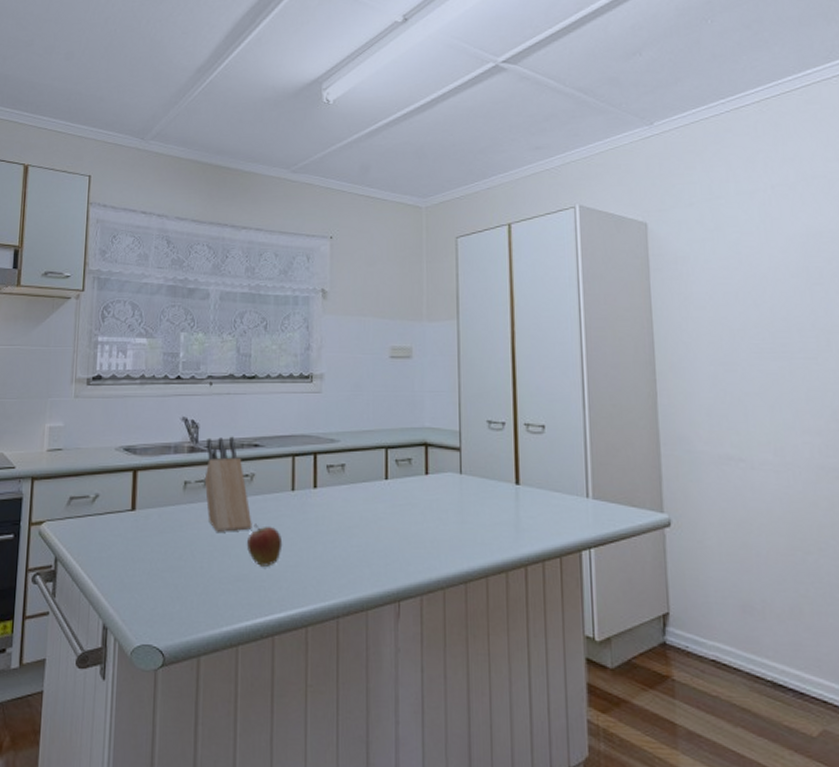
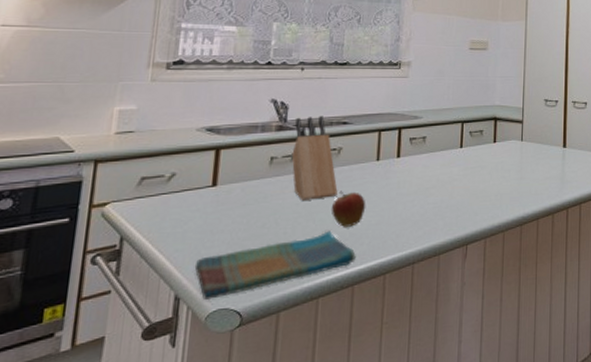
dish towel: none [119,569,275,634] -> present [194,231,356,301]

